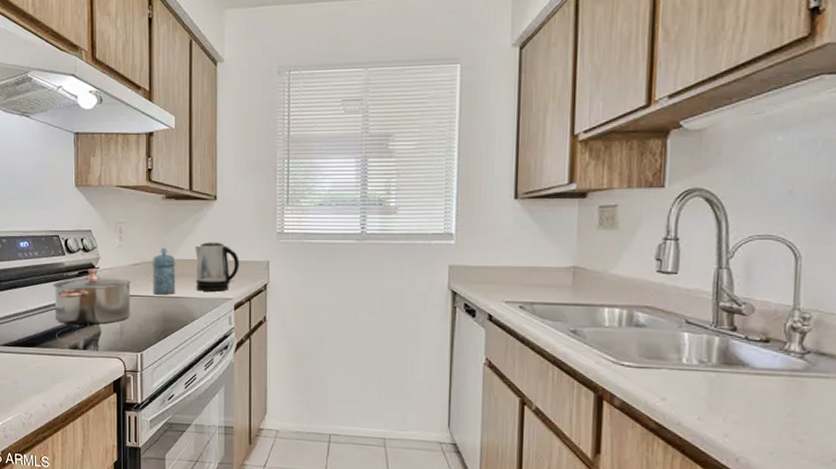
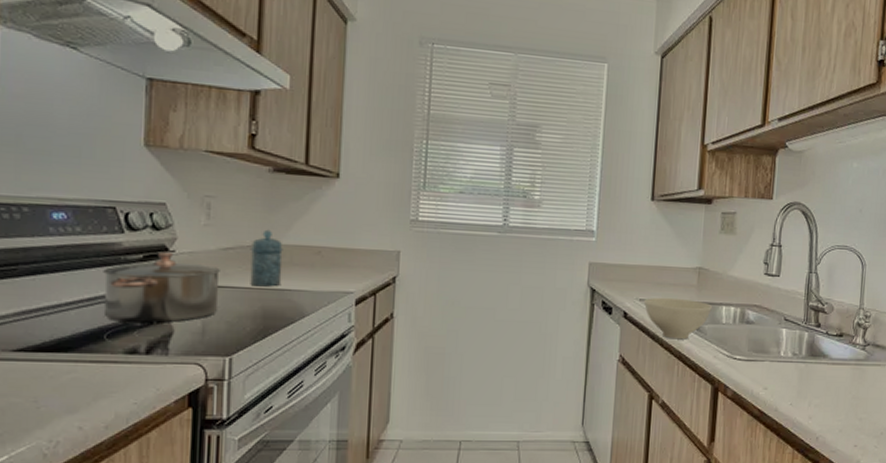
kettle: present [195,241,239,292] -> none [308,225,364,284]
bowl: none [510,299,593,344] -> present [643,297,713,340]

